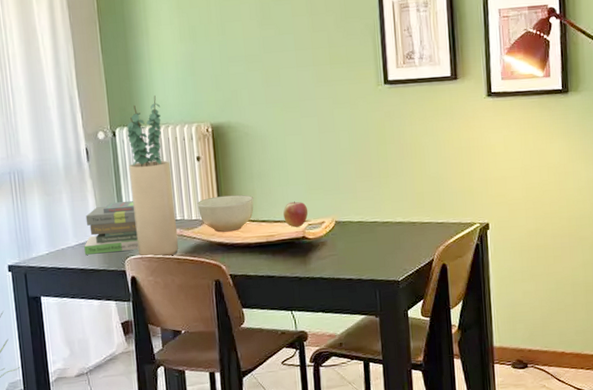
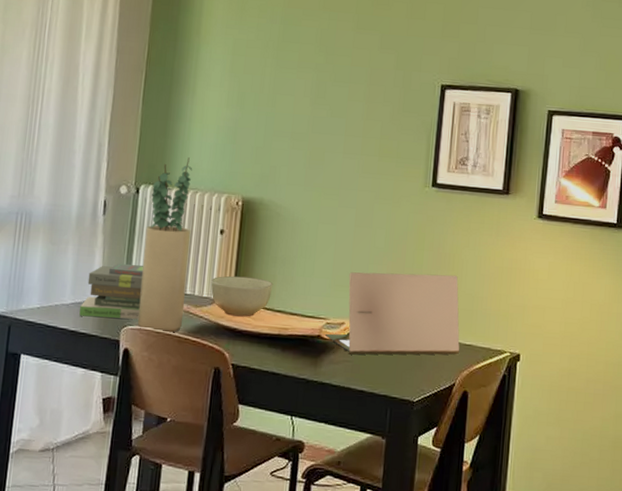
apple: present [283,201,308,227] -> none [301,295,329,324]
laptop: none [308,162,433,249] -> present [324,272,460,355]

